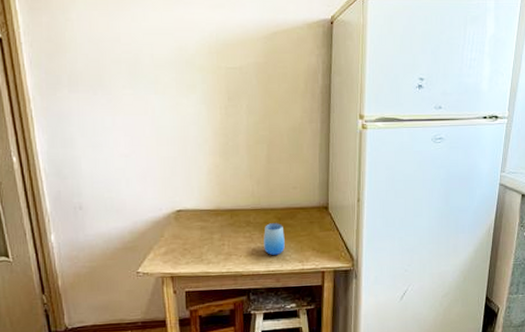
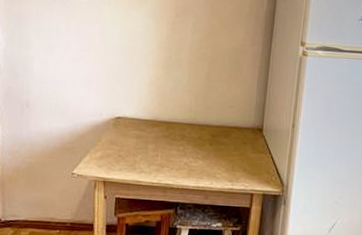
cup: present [264,223,285,256] -> none [195,139,217,173]

